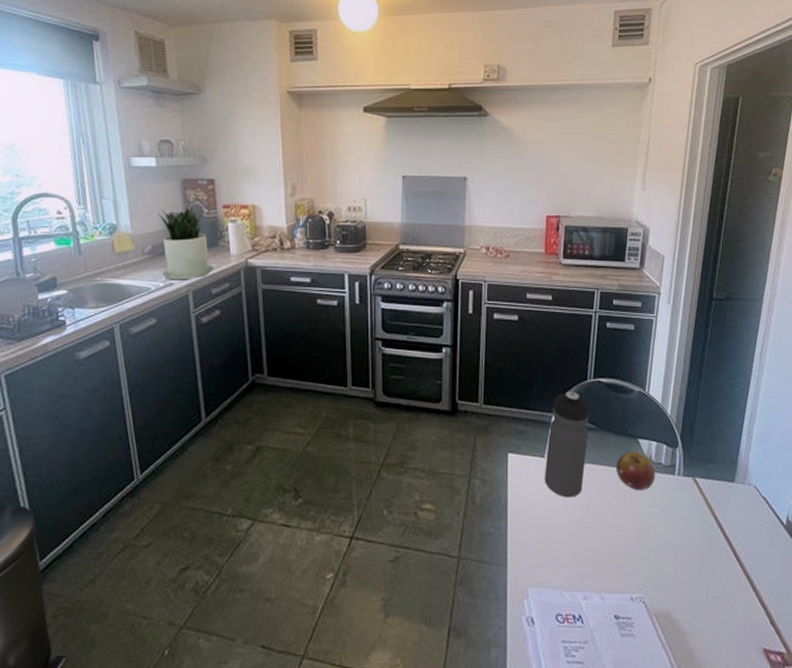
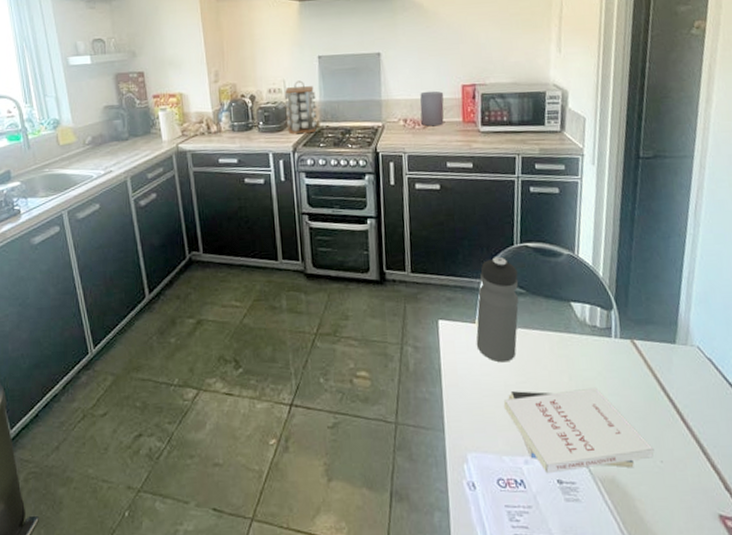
planter: present [157,206,214,280] -> none [94,98,149,168]
spice rack: none [364,200,397,256] -> present [284,80,318,135]
canister: none [503,220,528,256] -> present [420,91,444,127]
books: none [567,524,708,609] -> present [503,387,654,474]
fruit: present [616,452,656,491] -> none [549,315,592,354]

